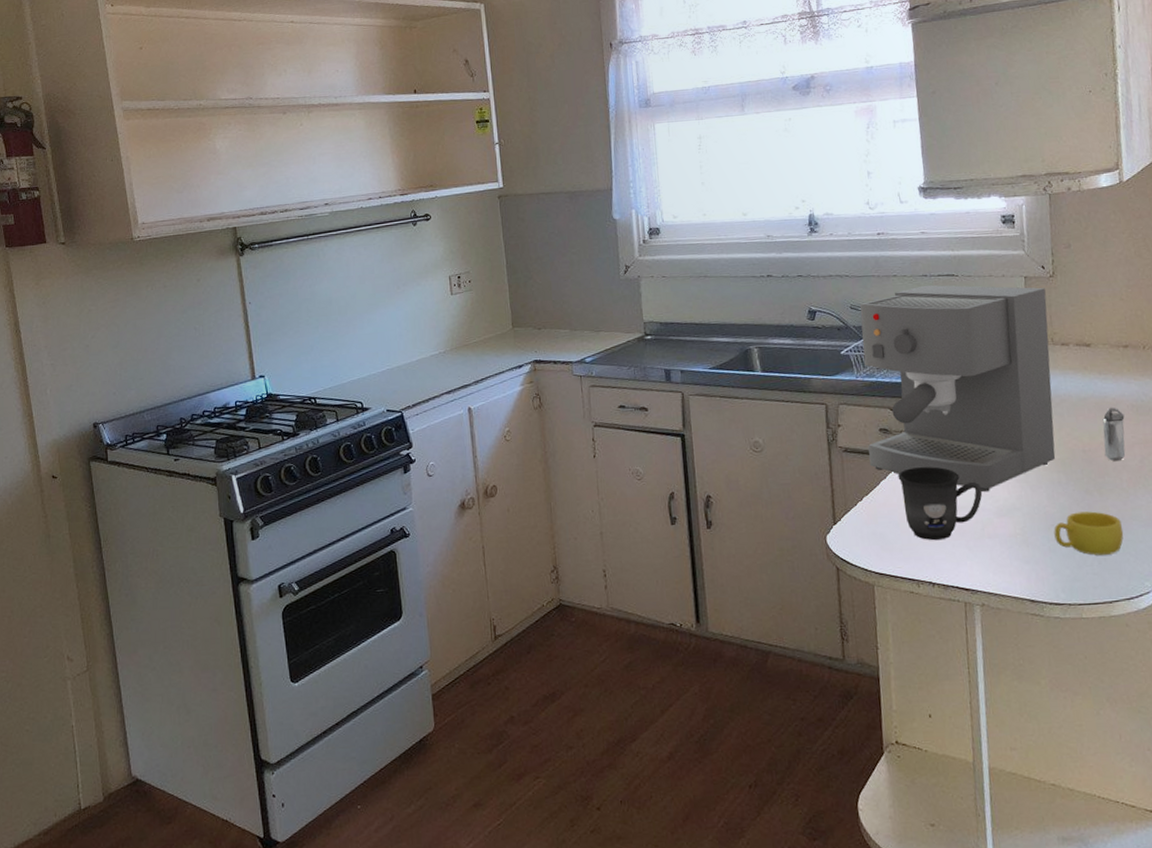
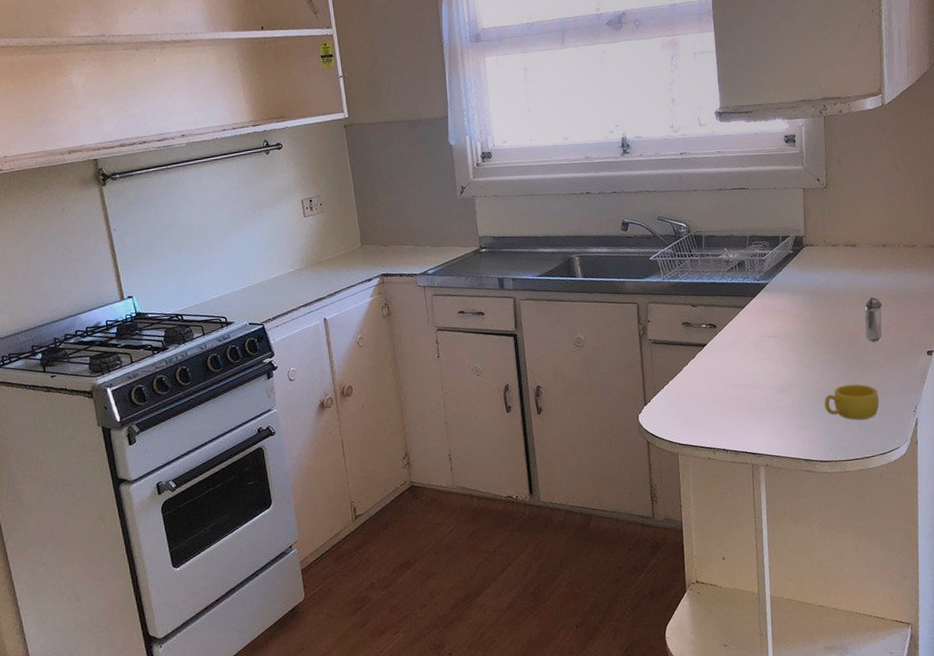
coffee maker: present [859,285,1056,493] -> none [665,197,827,373]
mug: present [898,466,983,541] -> none [698,353,767,415]

